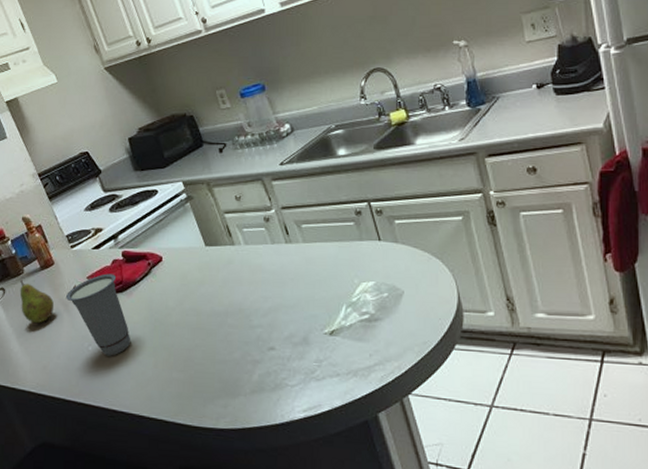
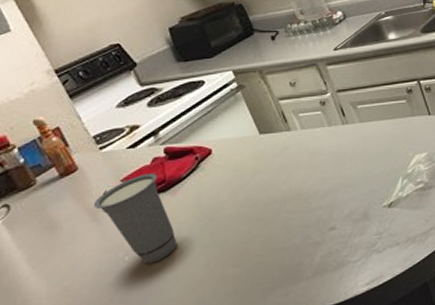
fruit: present [19,280,55,324] -> none [30,192,79,241]

